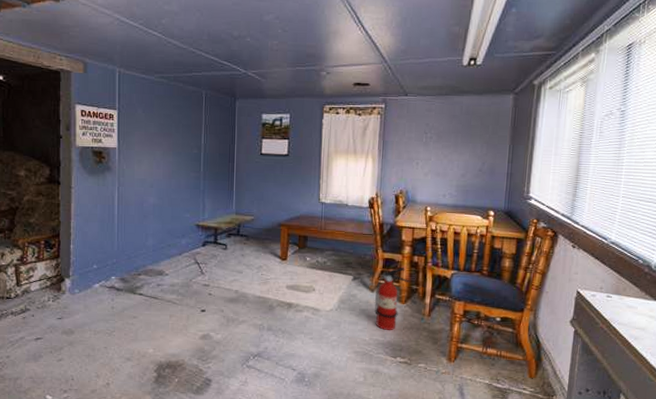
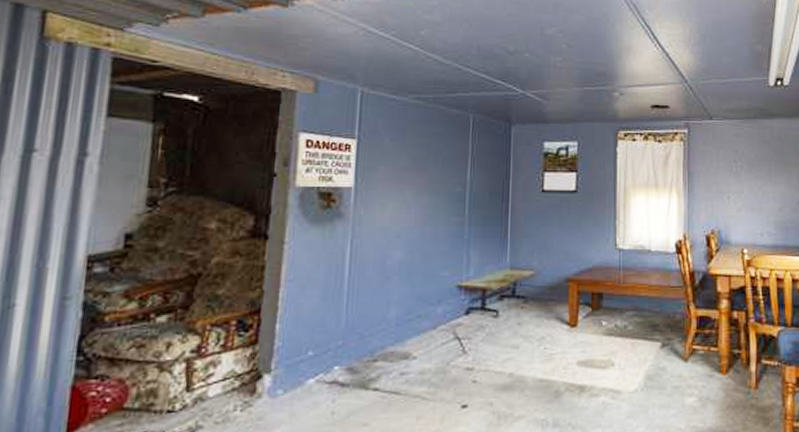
fire extinguisher: present [374,267,410,331] -> none [689,326,731,413]

